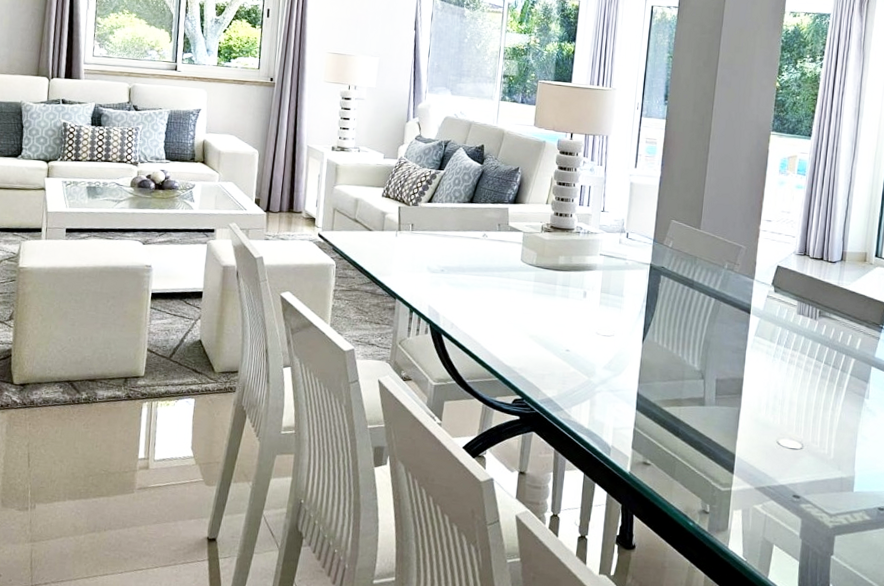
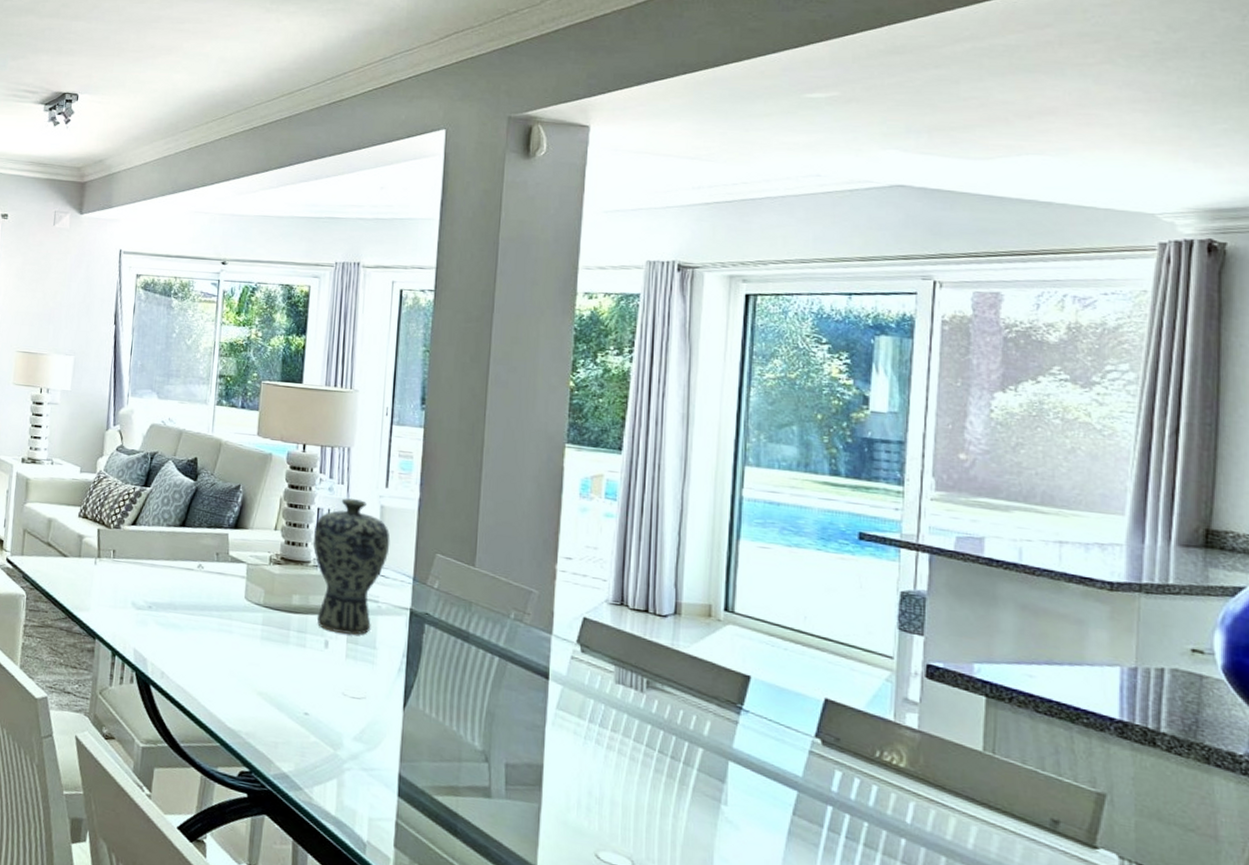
vase: none [576,176,637,286] -> present [313,497,390,635]

